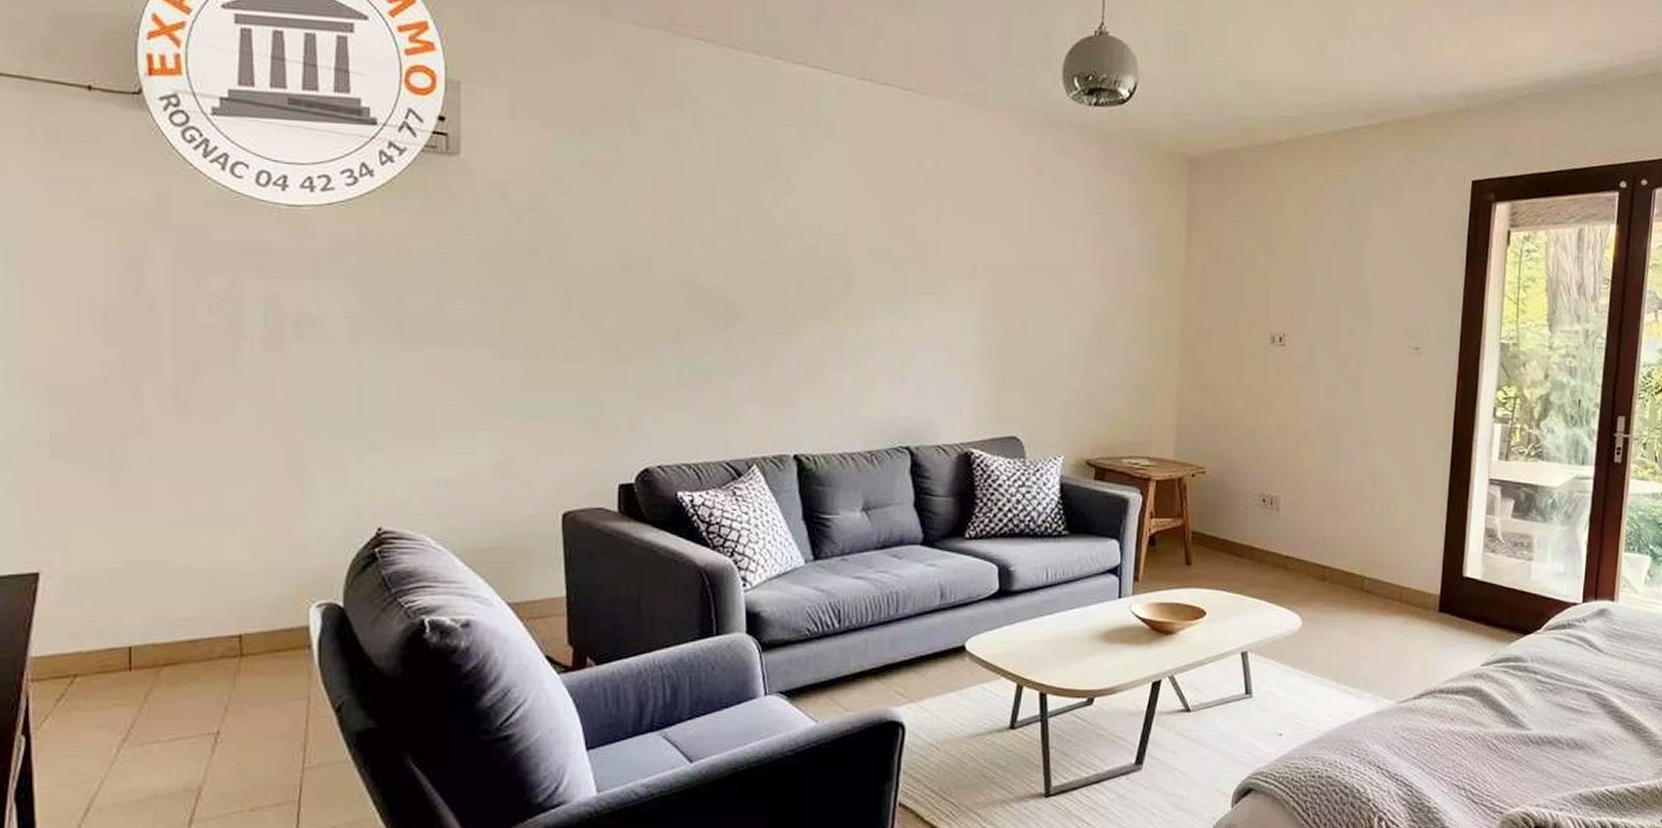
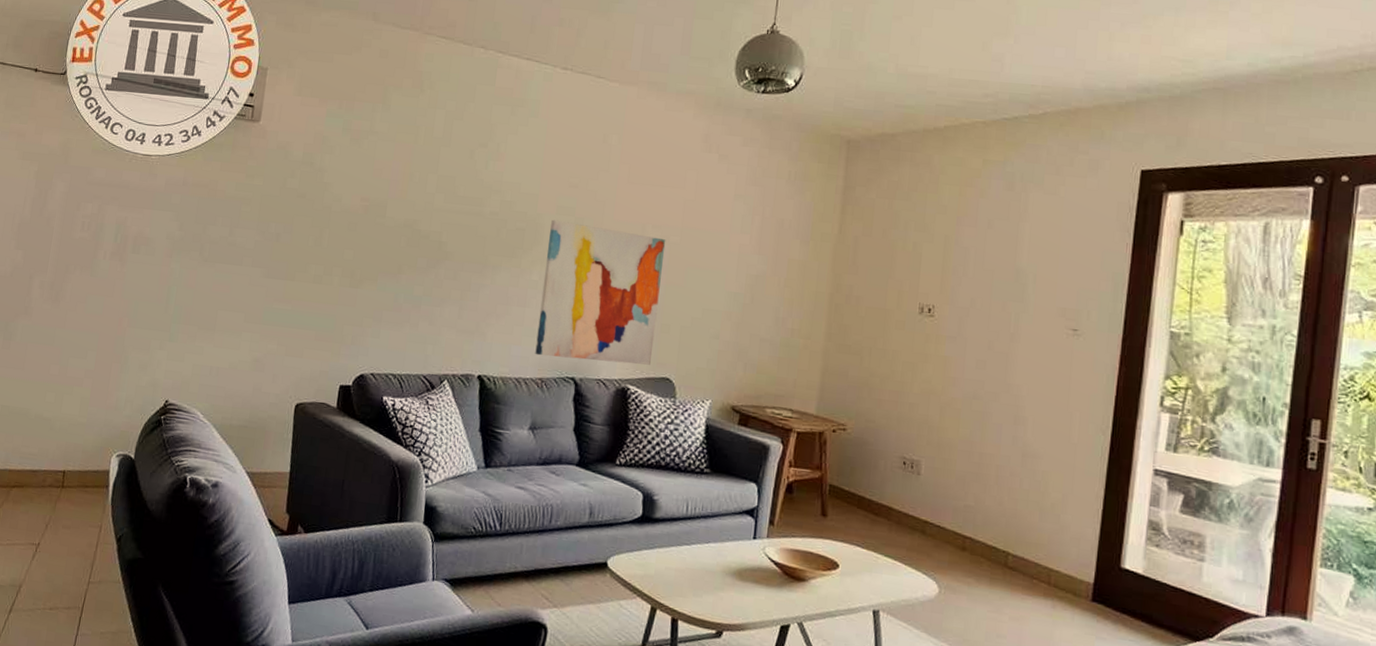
wall art: none [860,264,1000,425] -> present [535,219,666,365]

